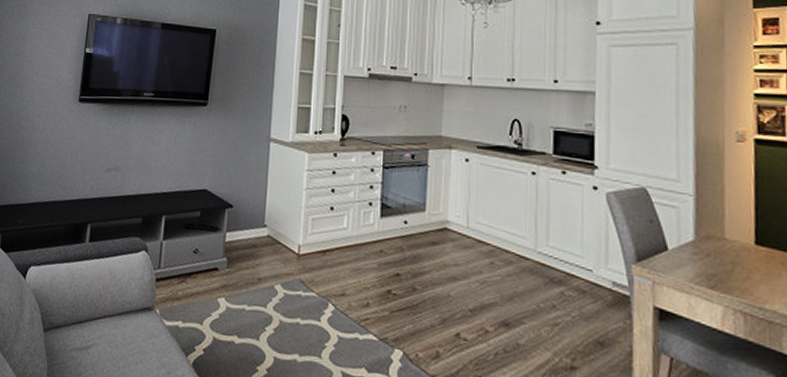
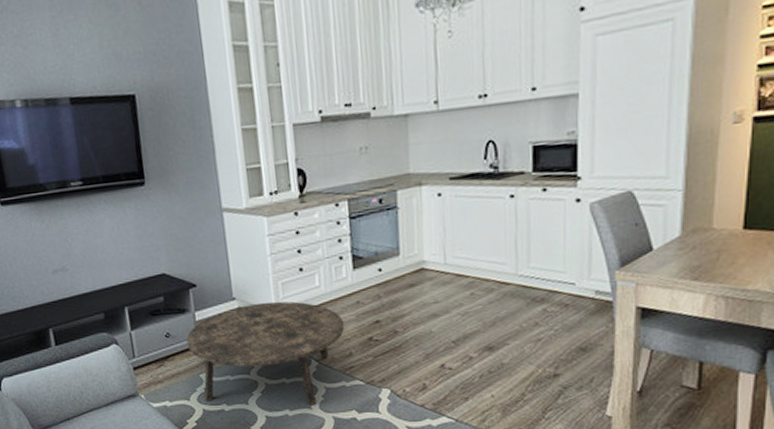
coffee table: none [212,234,366,355] -> present [186,301,345,406]

